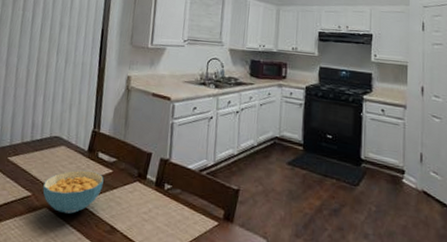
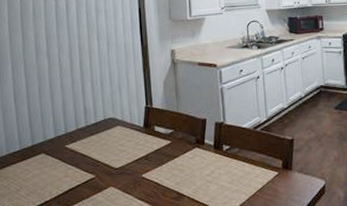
cereal bowl: present [43,170,104,214] -> none [105,145,163,189]

